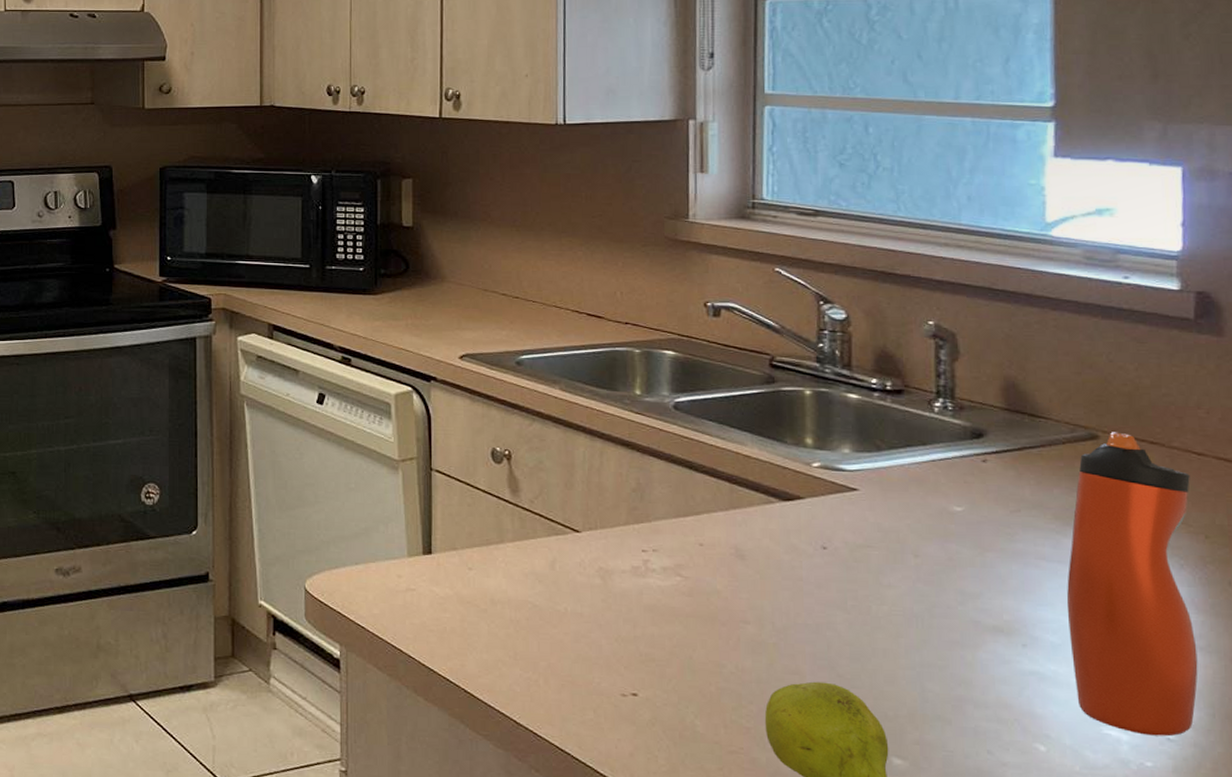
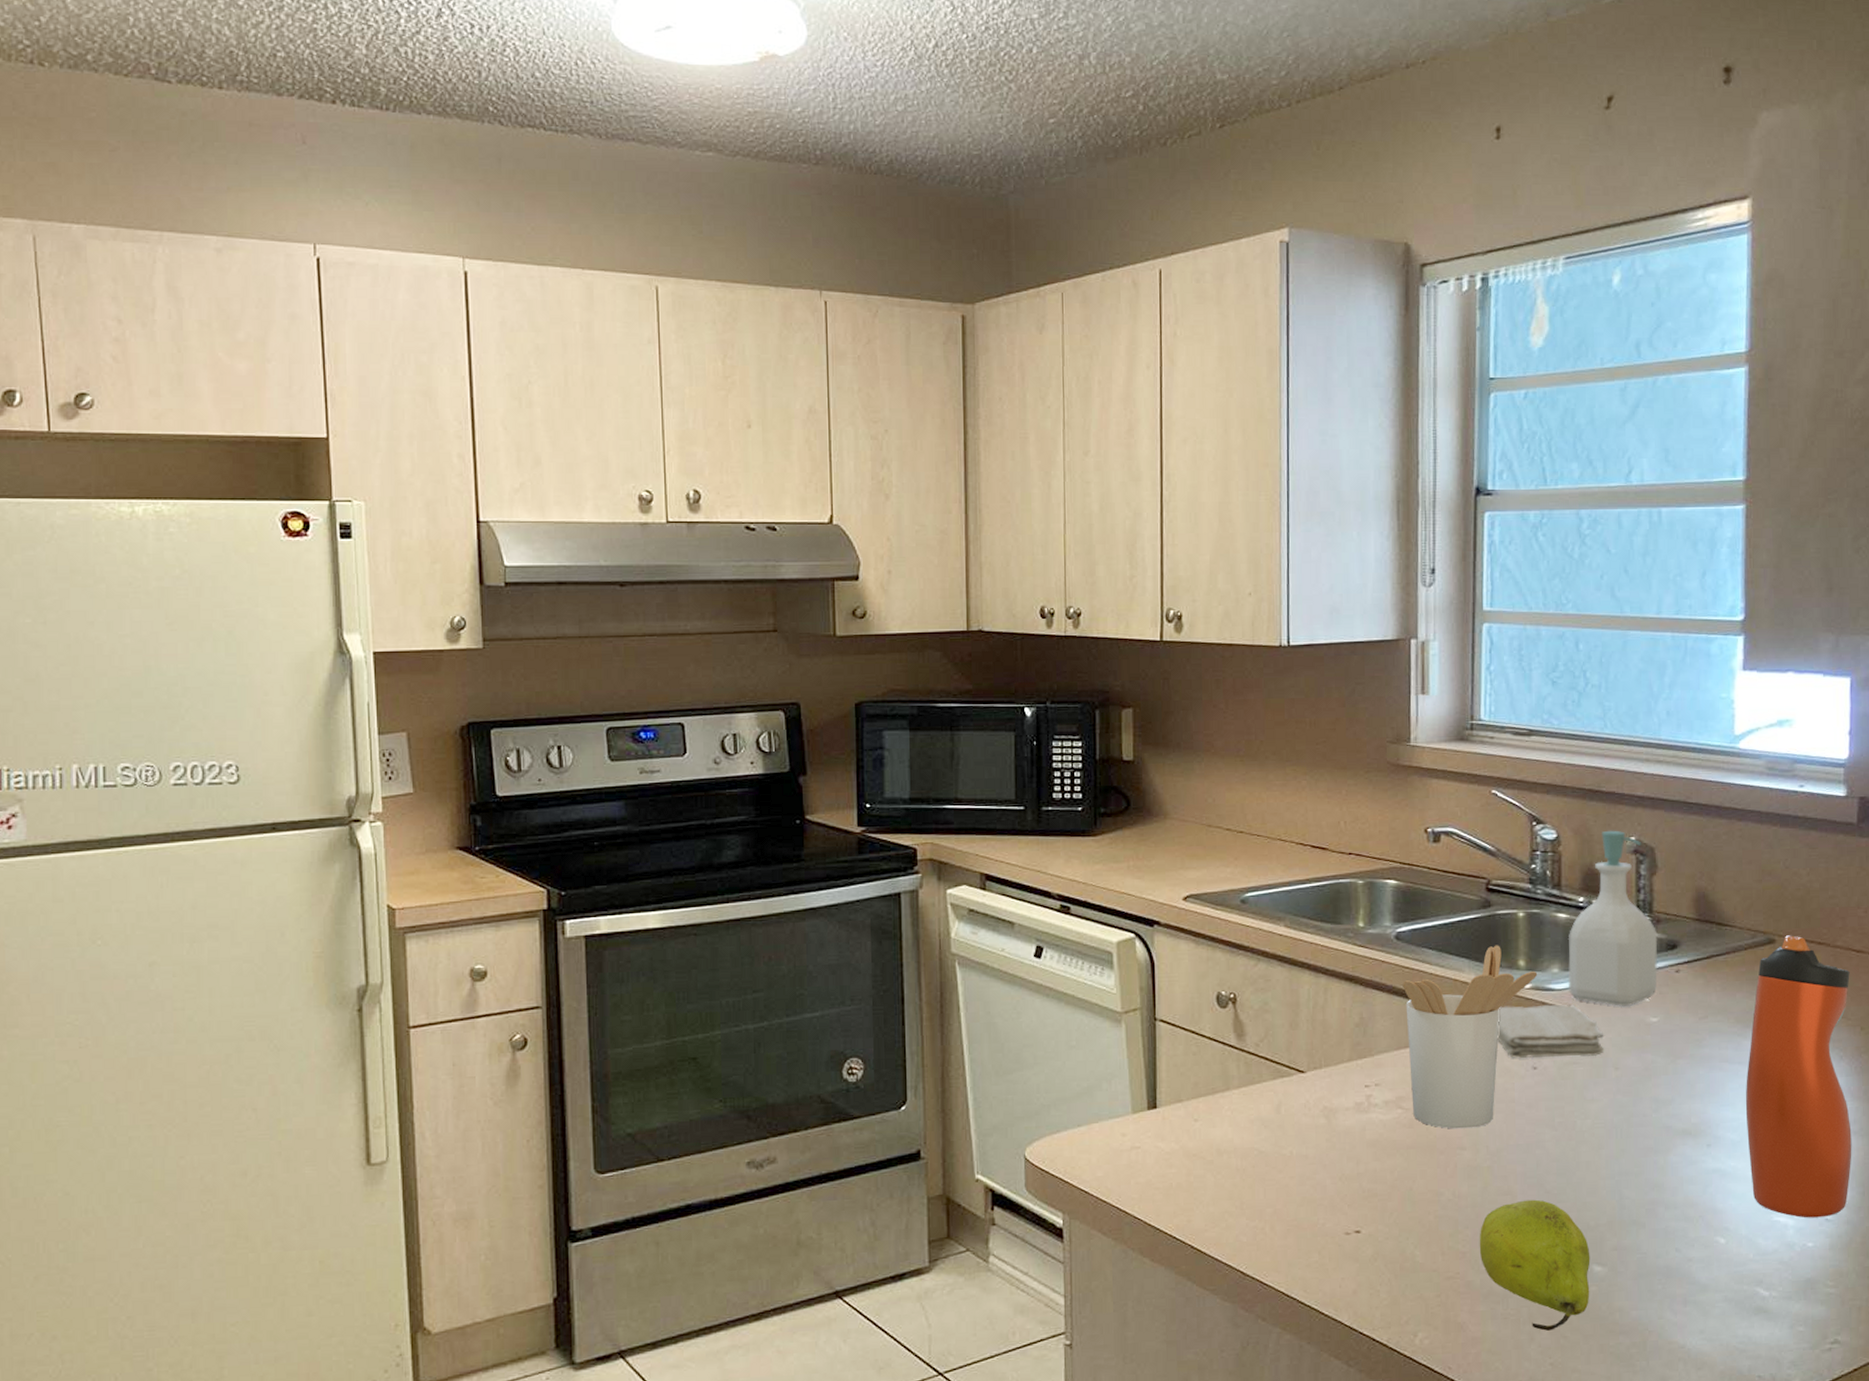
utensil holder: none [681,421,827,603] -> present [1403,945,1538,1129]
washcloth: none [783,483,902,541] -> present [1497,1004,1605,1059]
soap bottle: none [859,313,961,494] -> present [1567,830,1658,1007]

